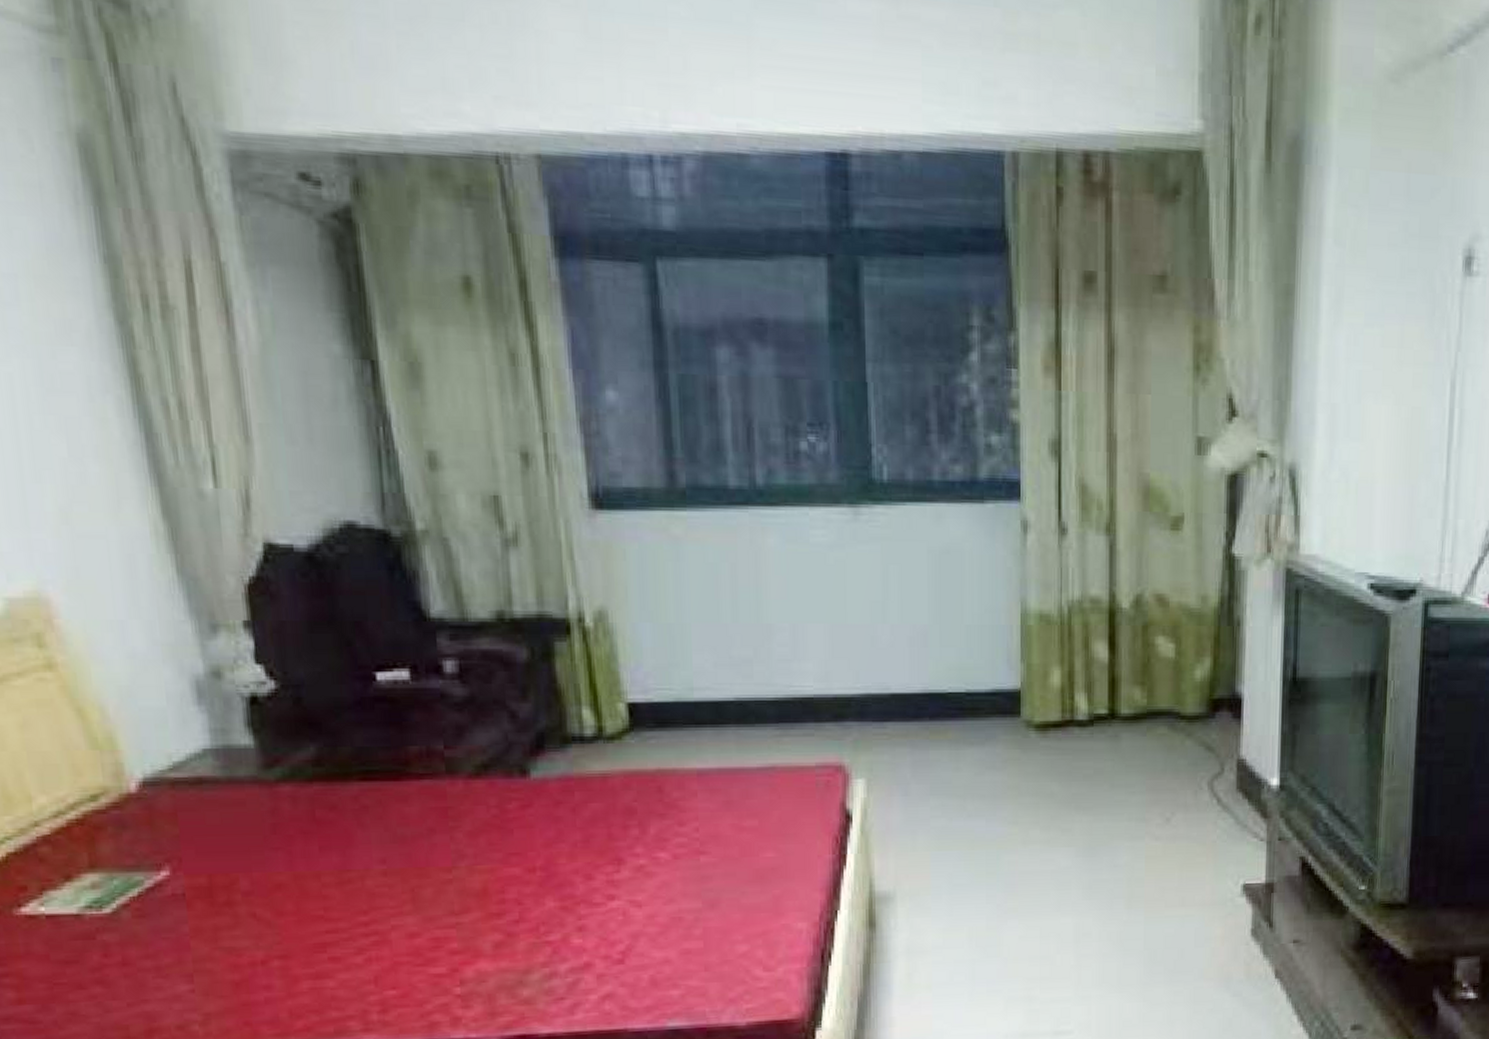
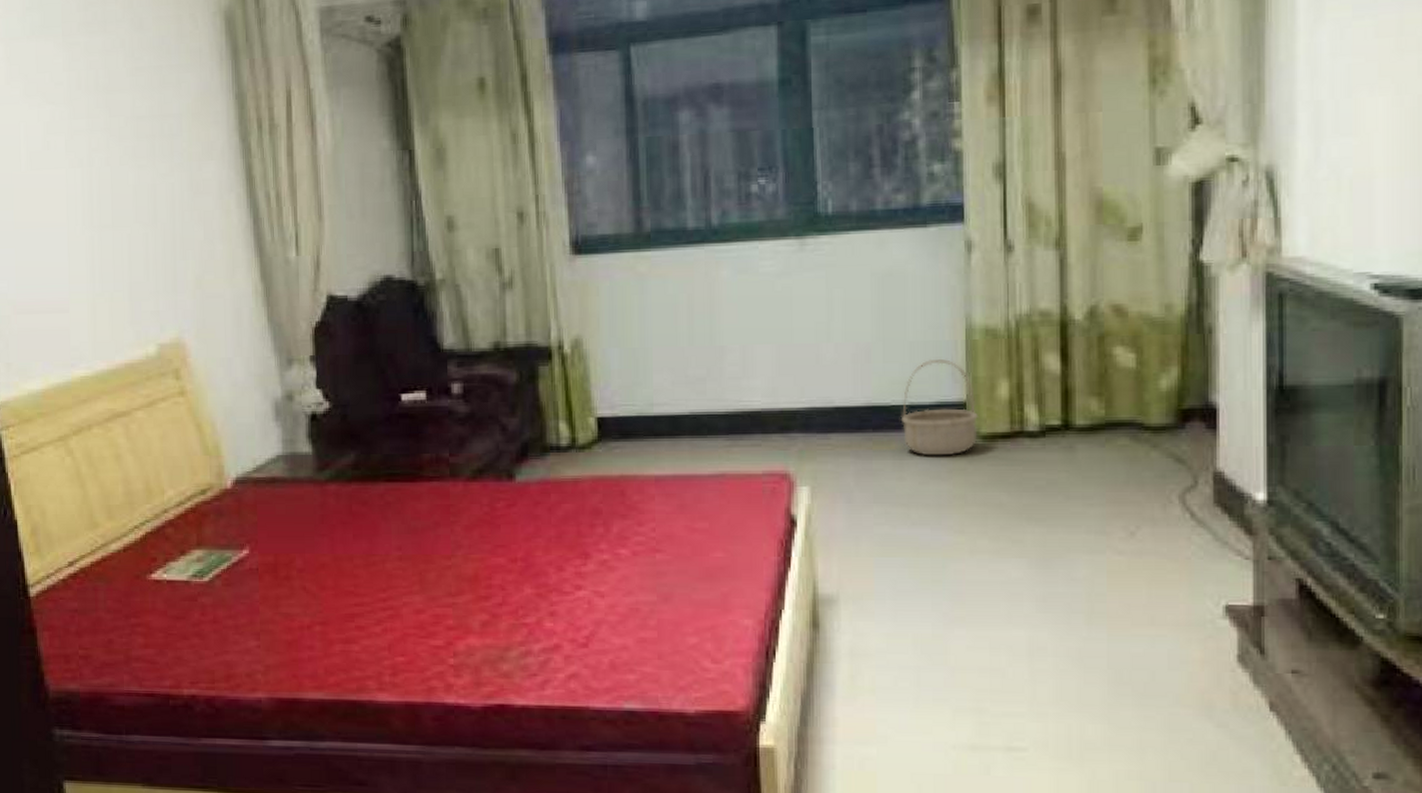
basket: none [957,643,1033,746] -> present [900,358,979,456]

